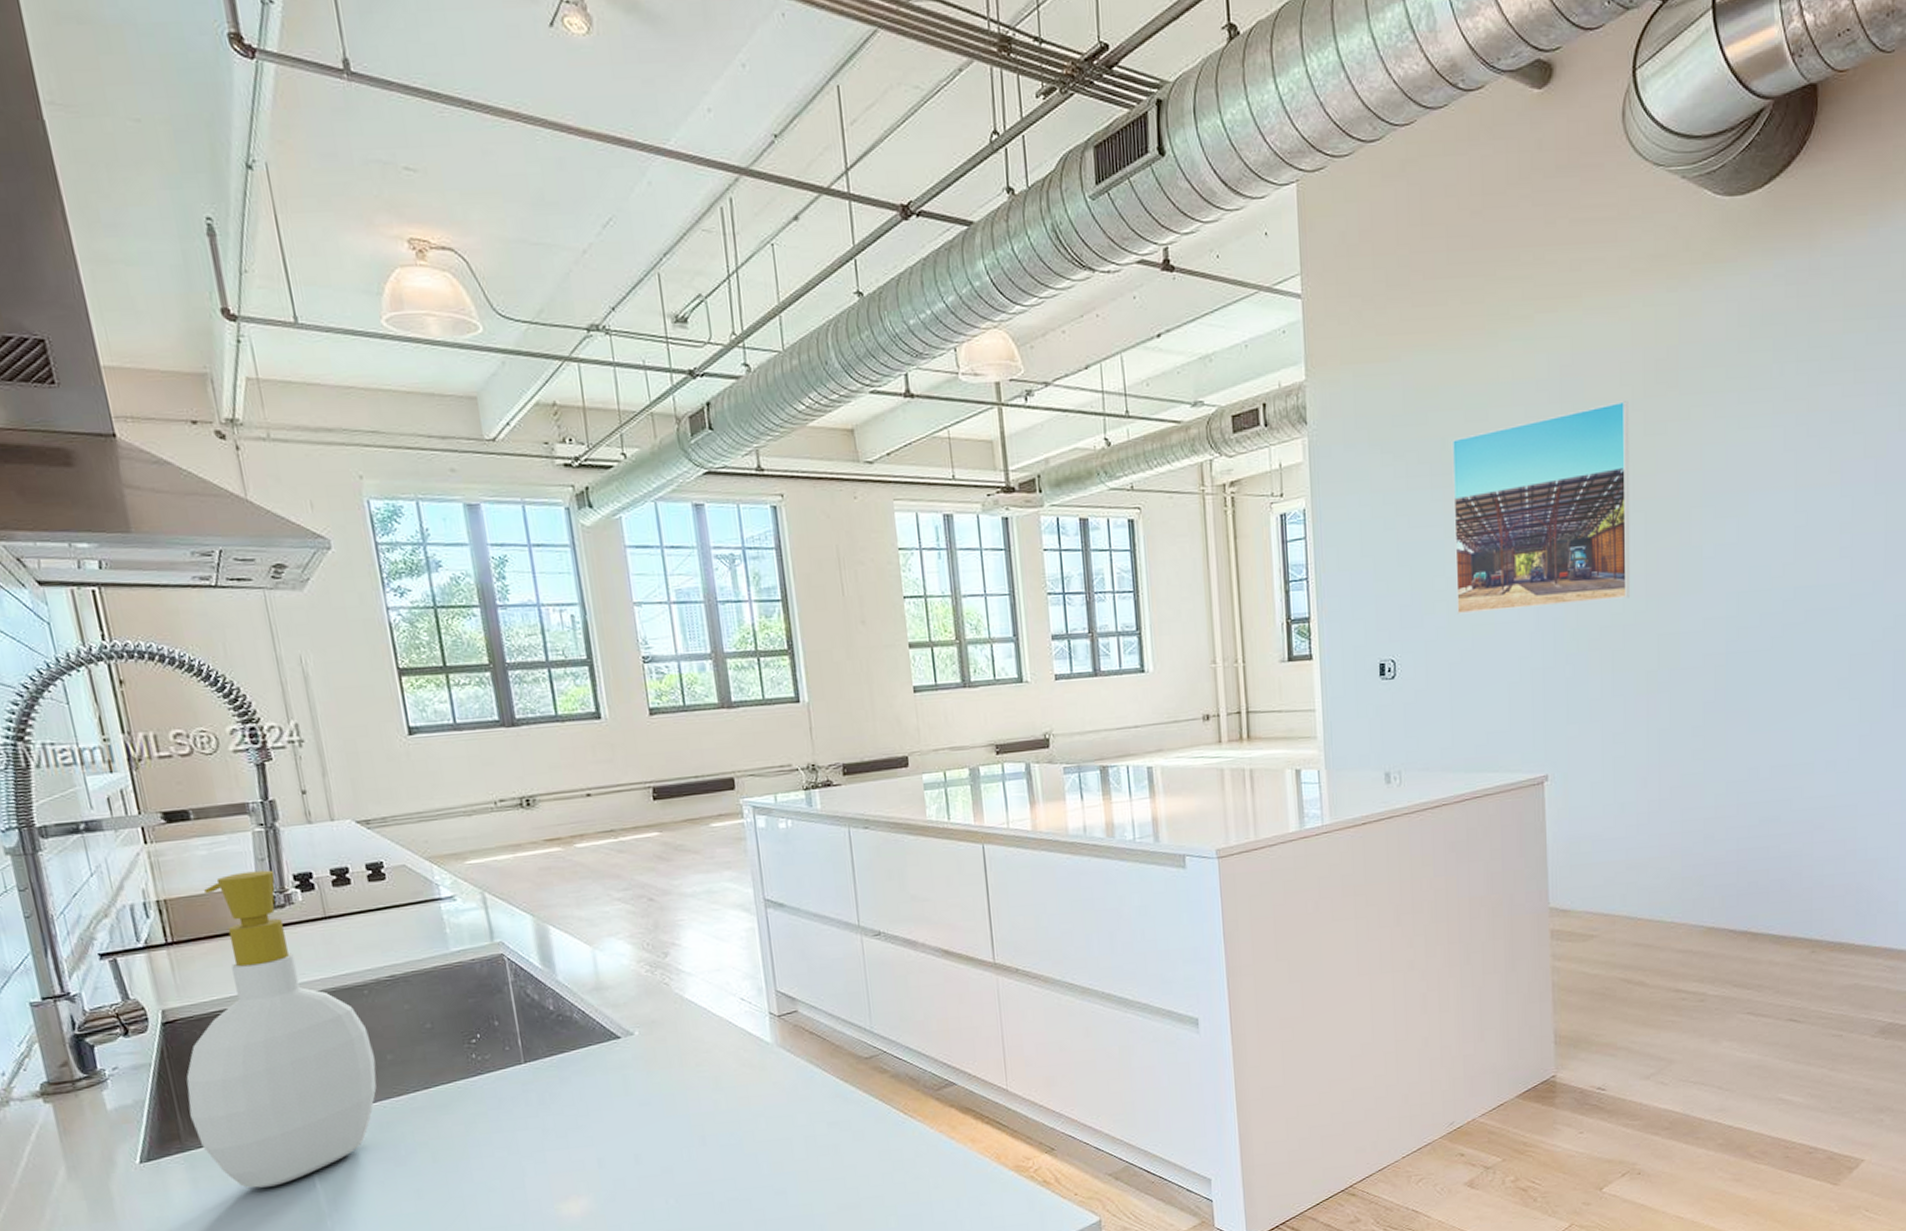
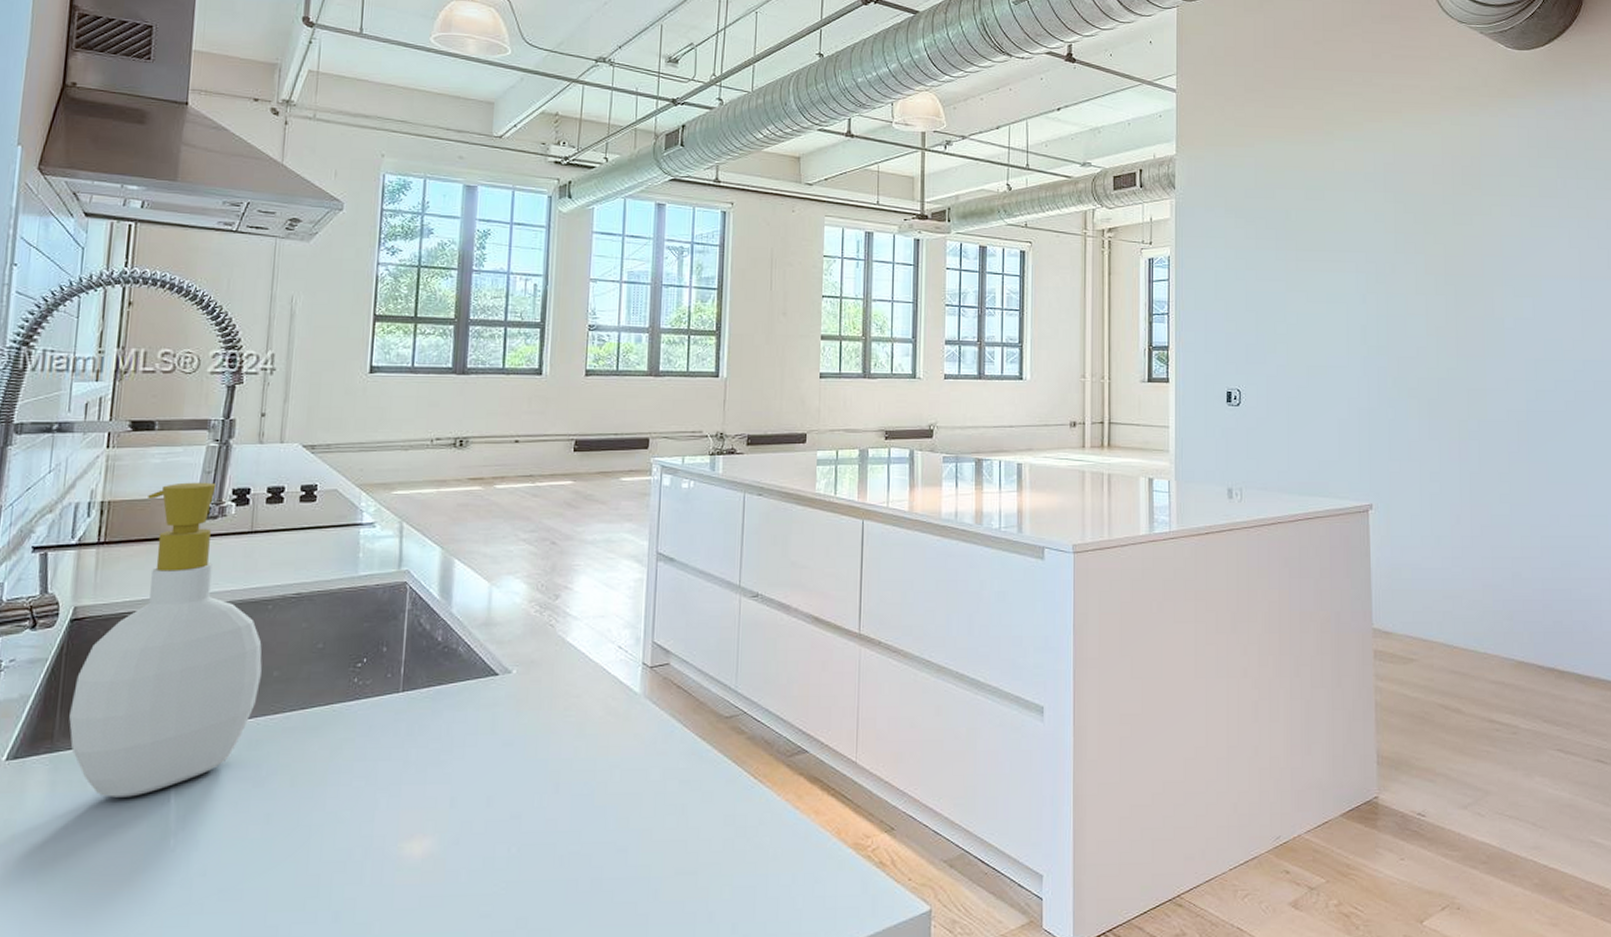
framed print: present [1451,401,1631,614] -> none [1294,195,1444,356]

